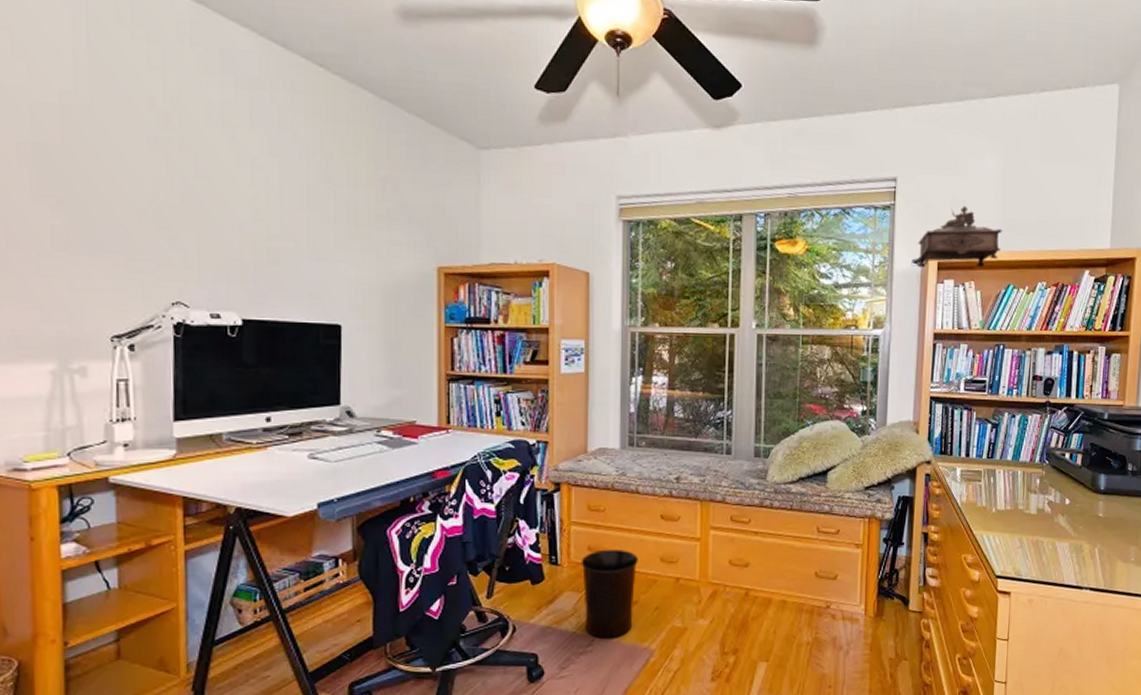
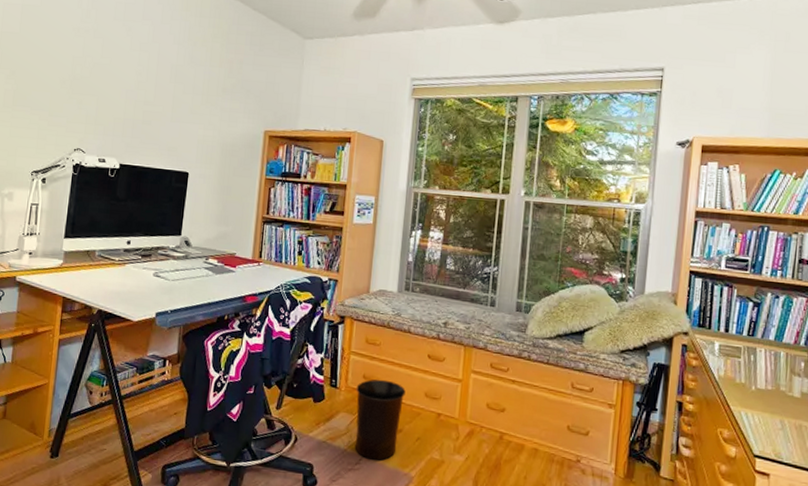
decorative box: present [916,206,1003,268] -> none [680,95,770,152]

